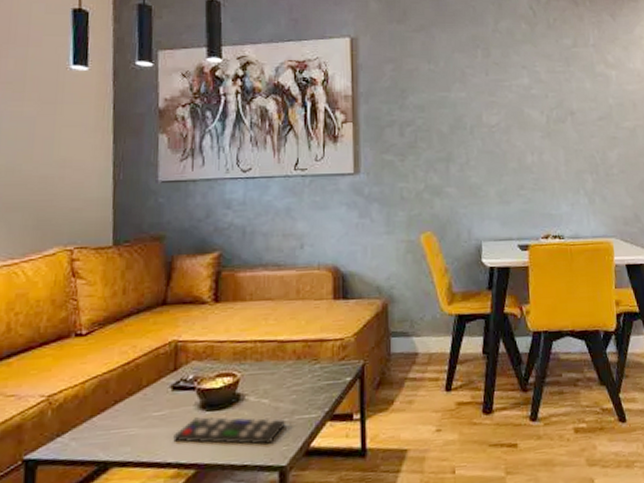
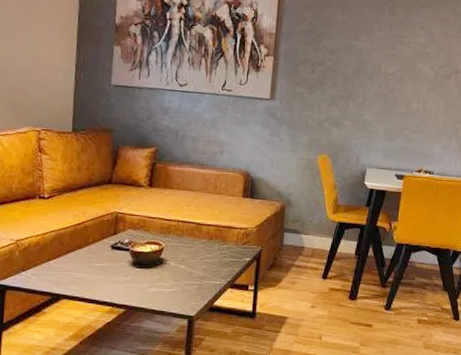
remote control: present [173,417,286,445] -> none [110,272,197,298]

